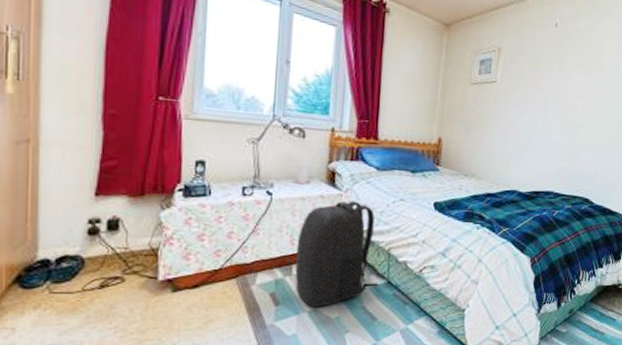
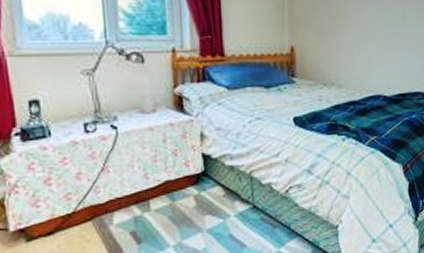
backpack: present [295,201,379,307] -> none [151,125,244,241]

